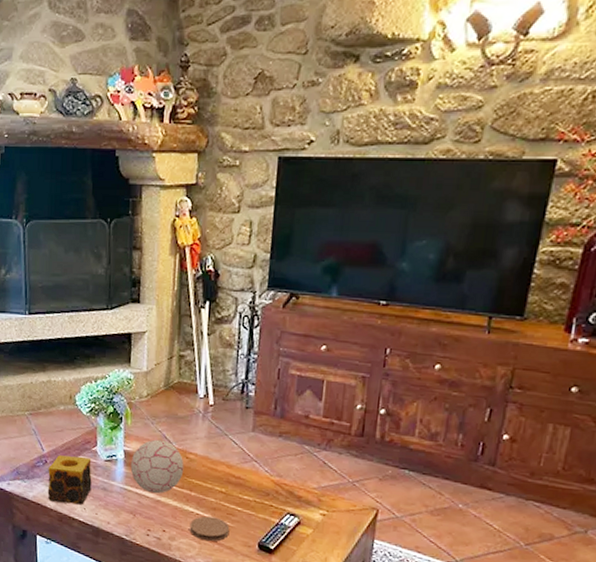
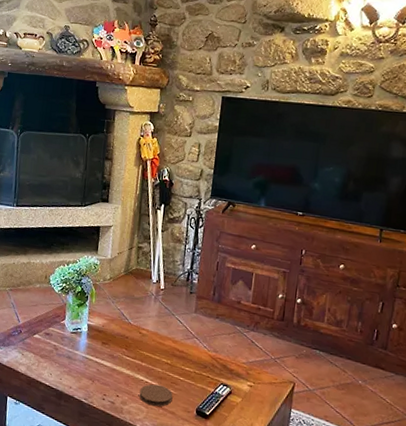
candle: present [47,455,92,505] -> none [20,326,60,371]
decorative ball: present [130,439,184,494] -> none [92,316,138,363]

